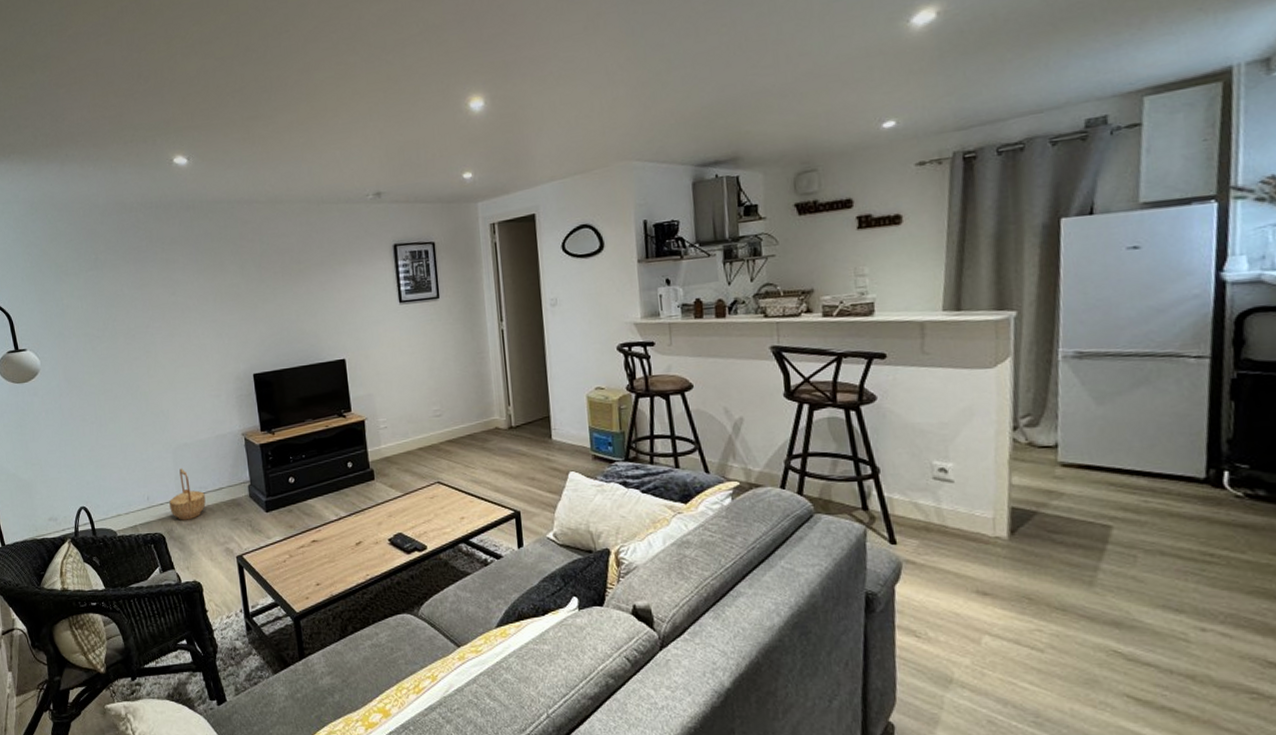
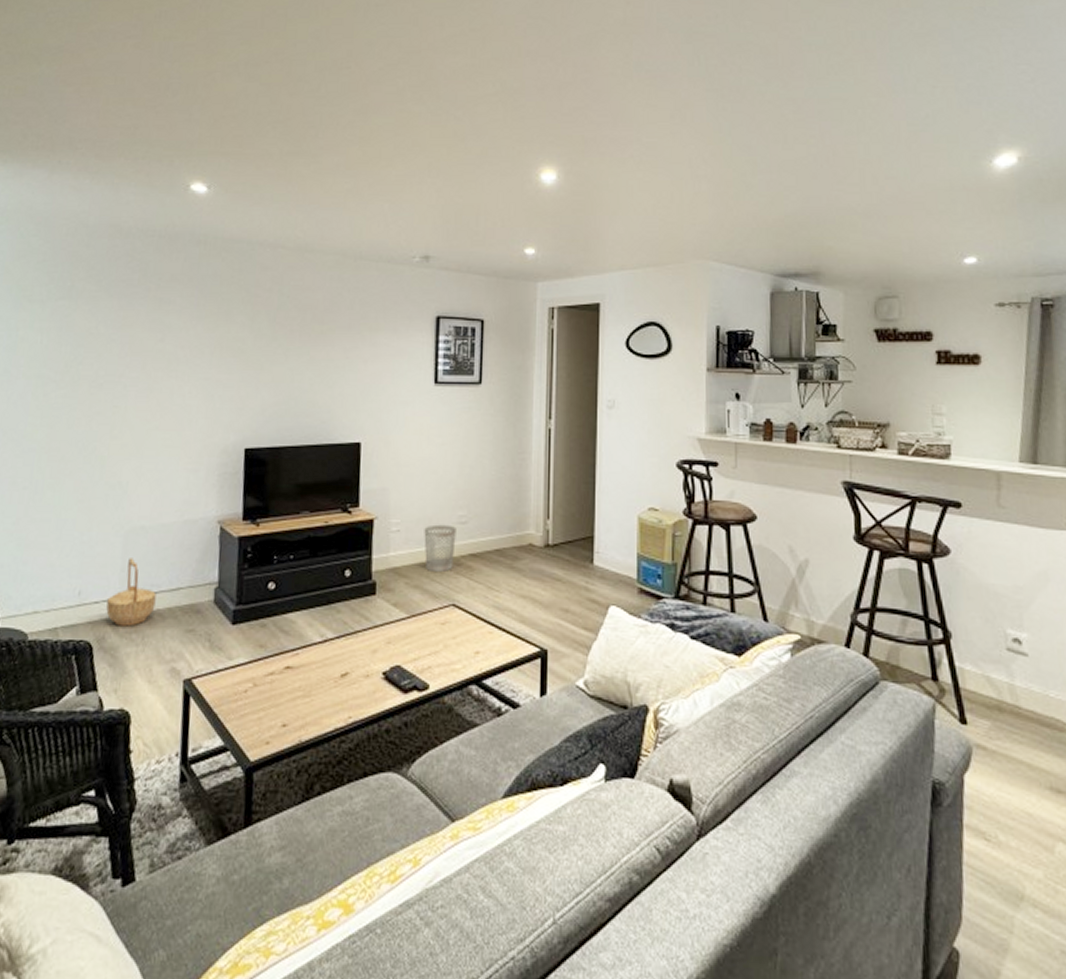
wastebasket: none [406,418,435,457] -> present [424,524,456,572]

